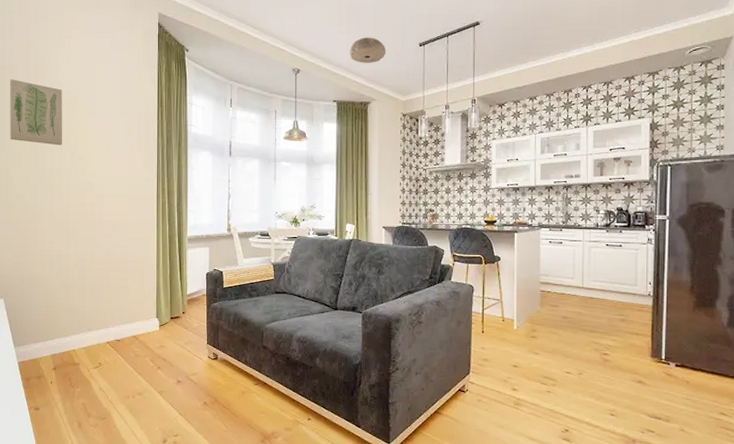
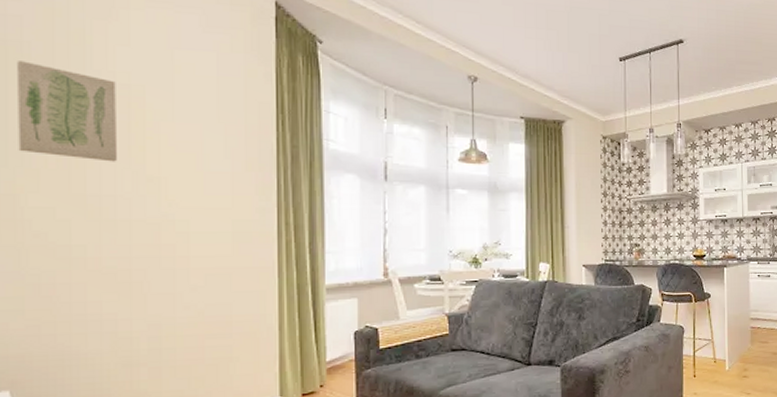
ceiling light: present [349,37,386,63] -> none [538,45,582,76]

